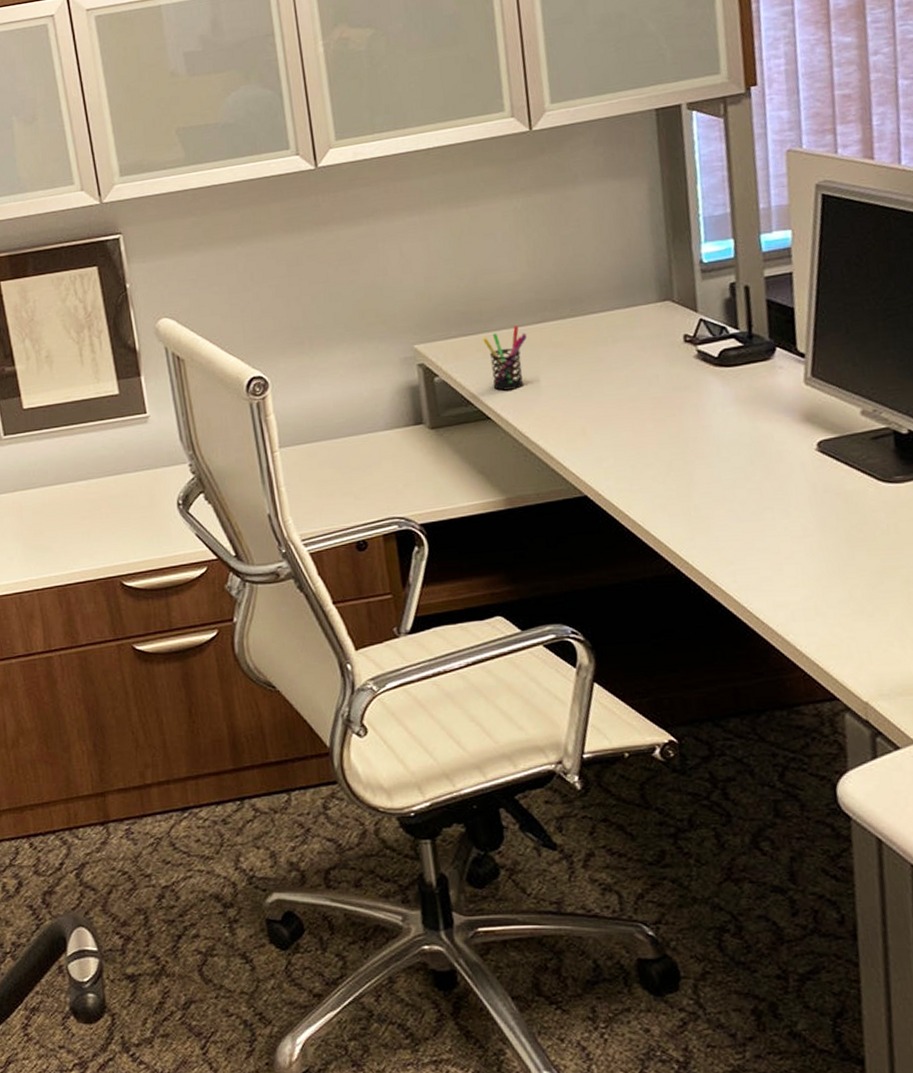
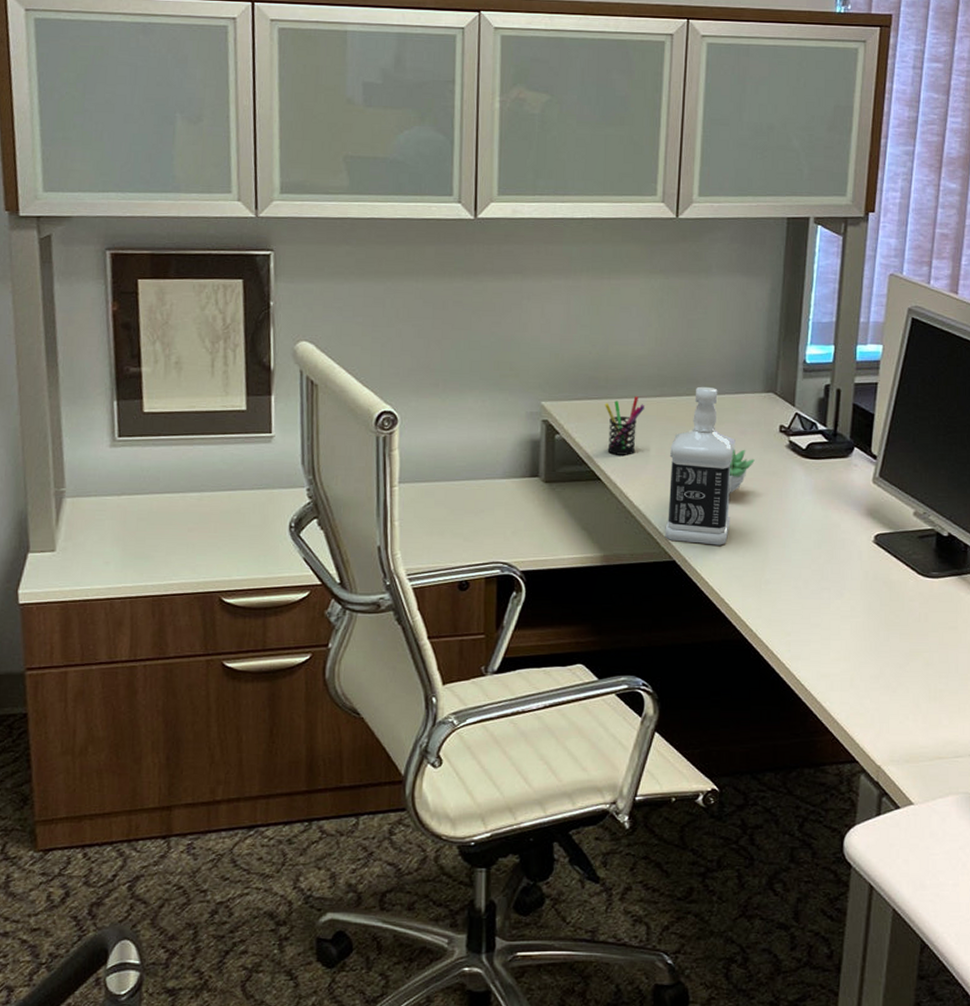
bottle: none [562,304,644,475] -> present [665,386,735,545]
succulent plant: none [633,366,661,416] -> present [729,449,755,493]

